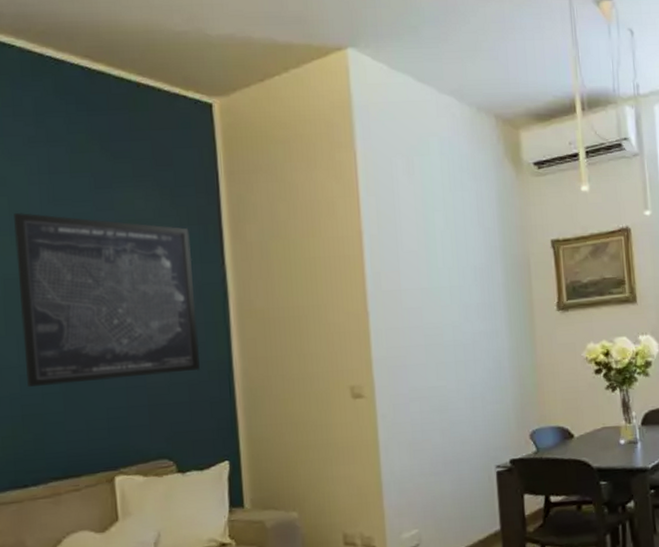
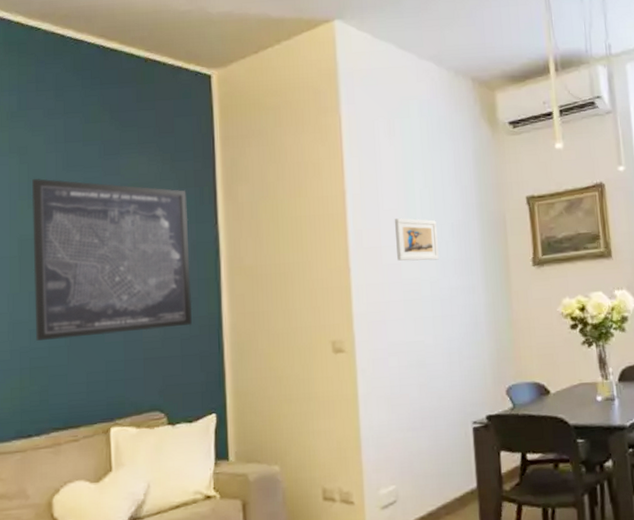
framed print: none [414,260,461,305] -> present [394,218,439,261]

